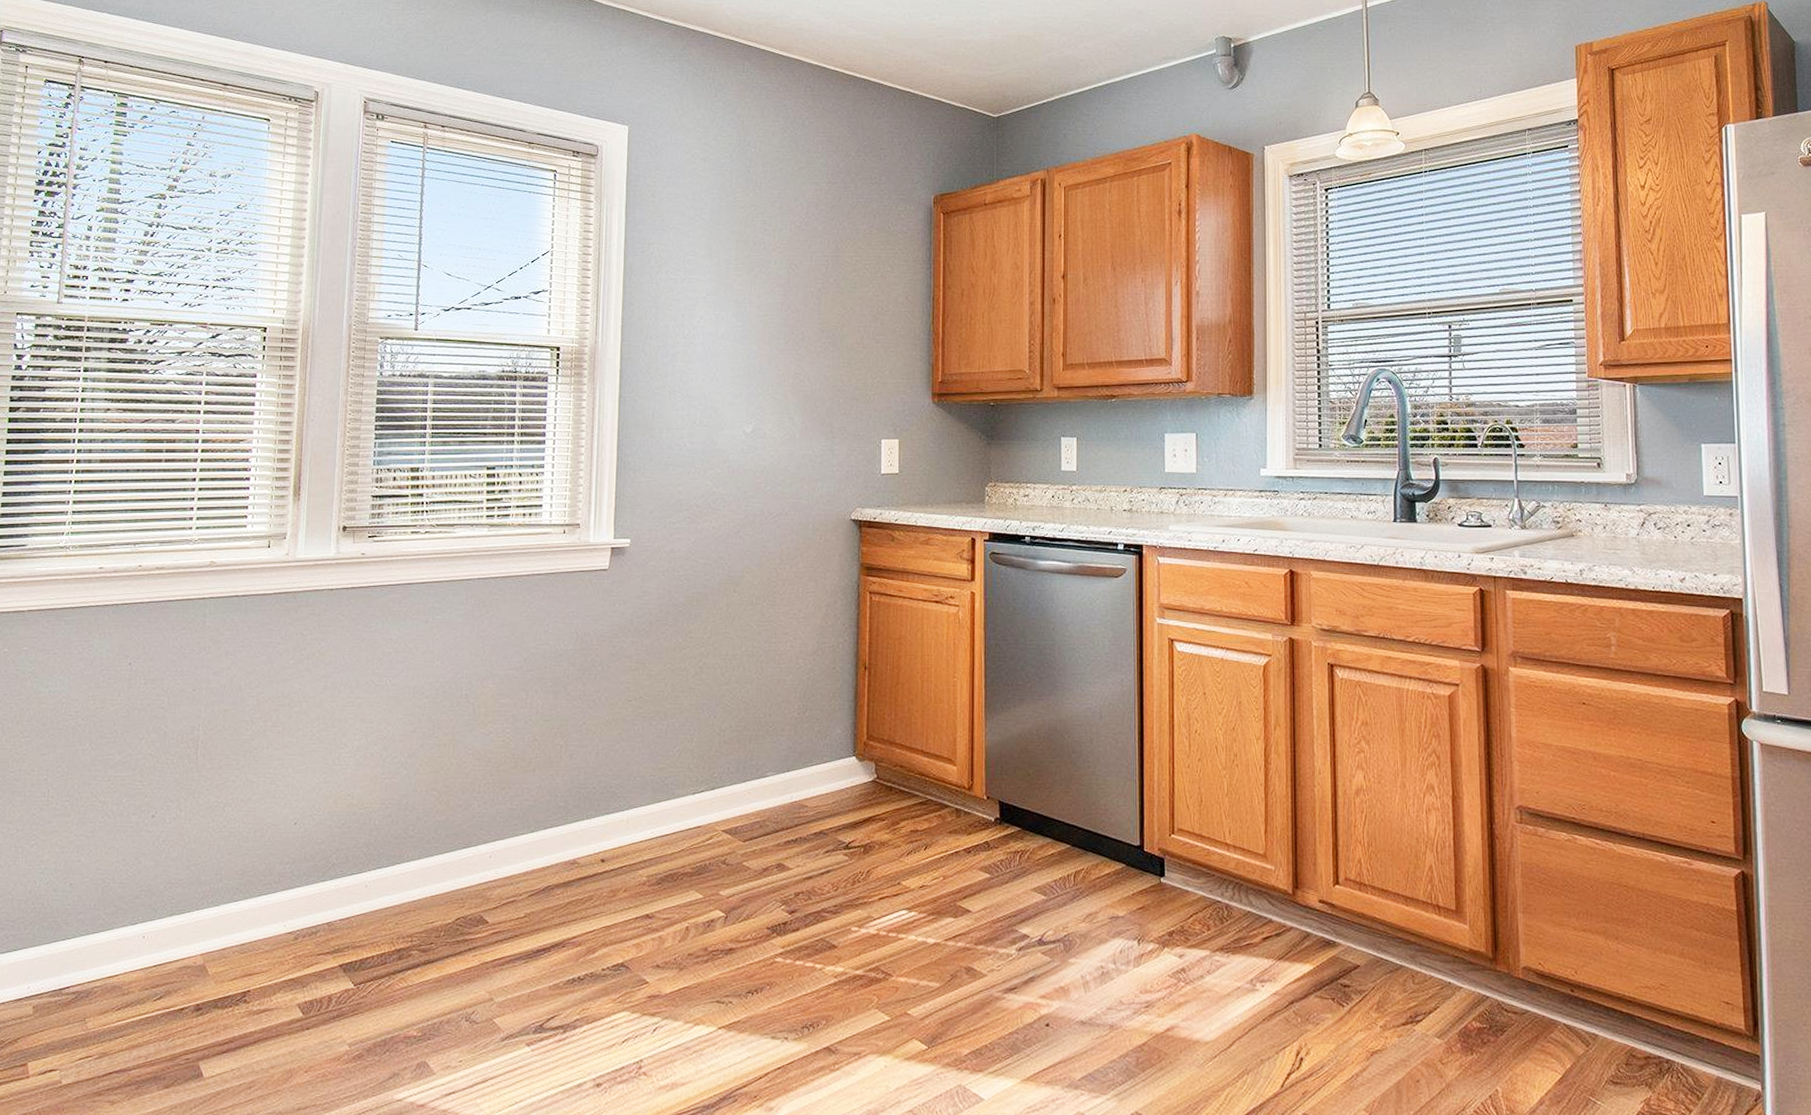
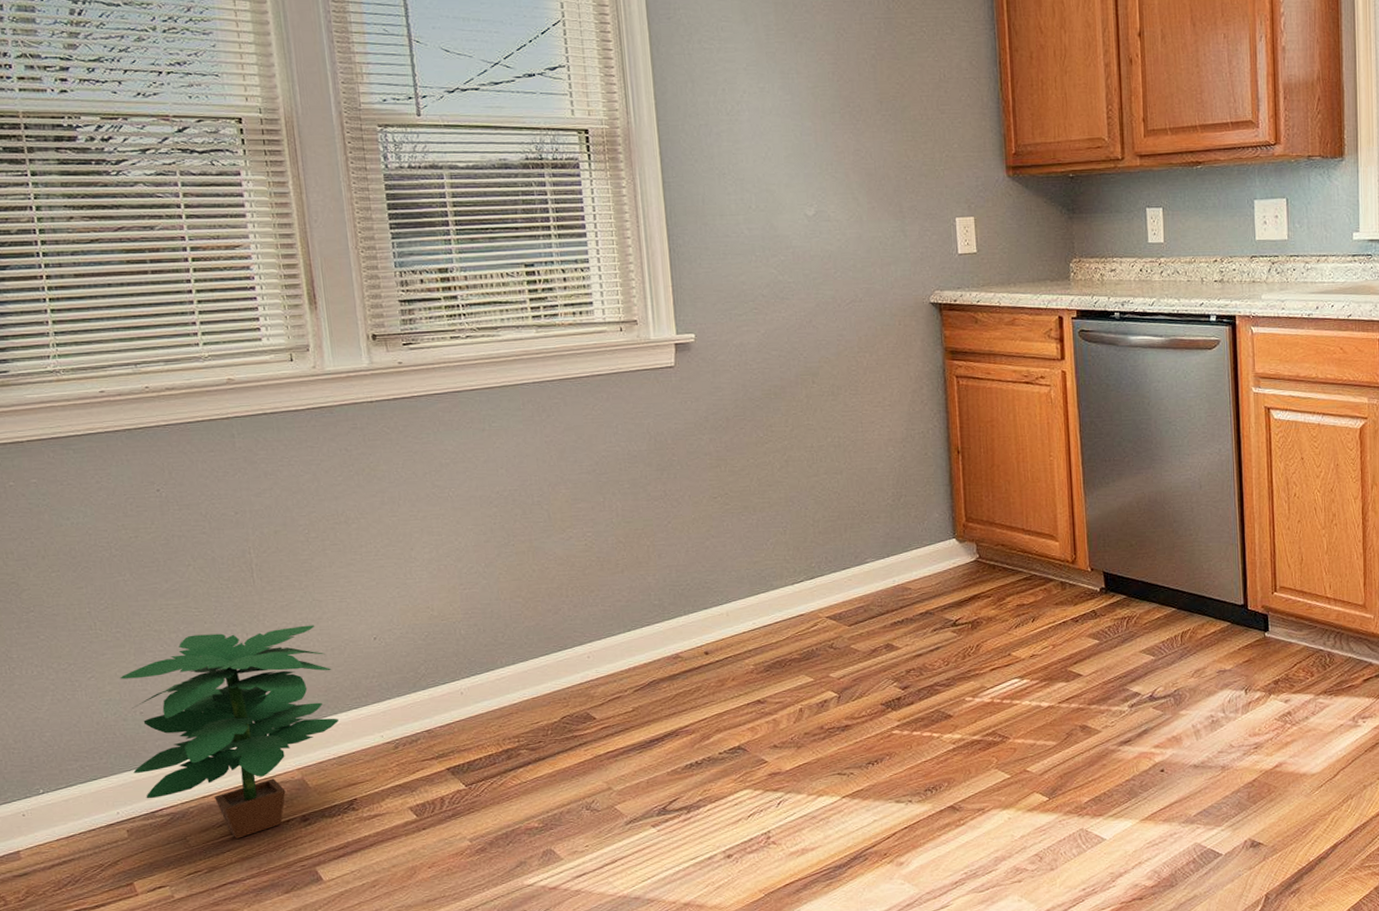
potted plant: none [51,805,251,1024] -> present [120,625,340,839]

